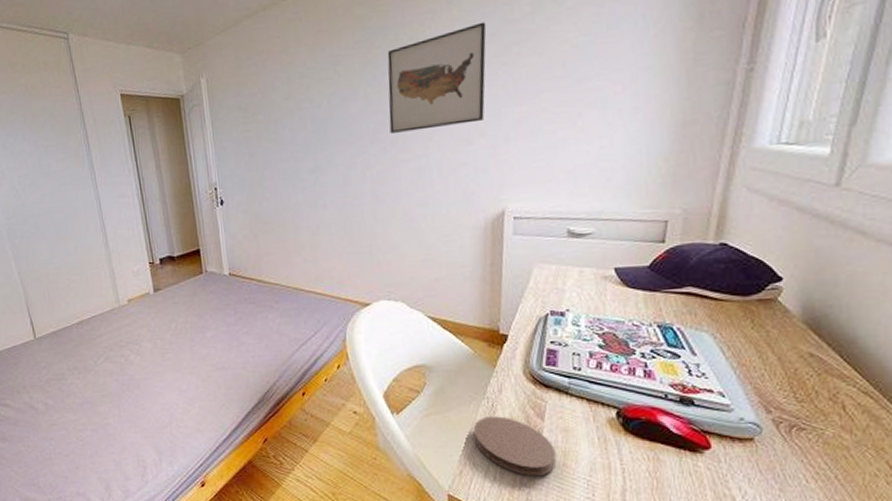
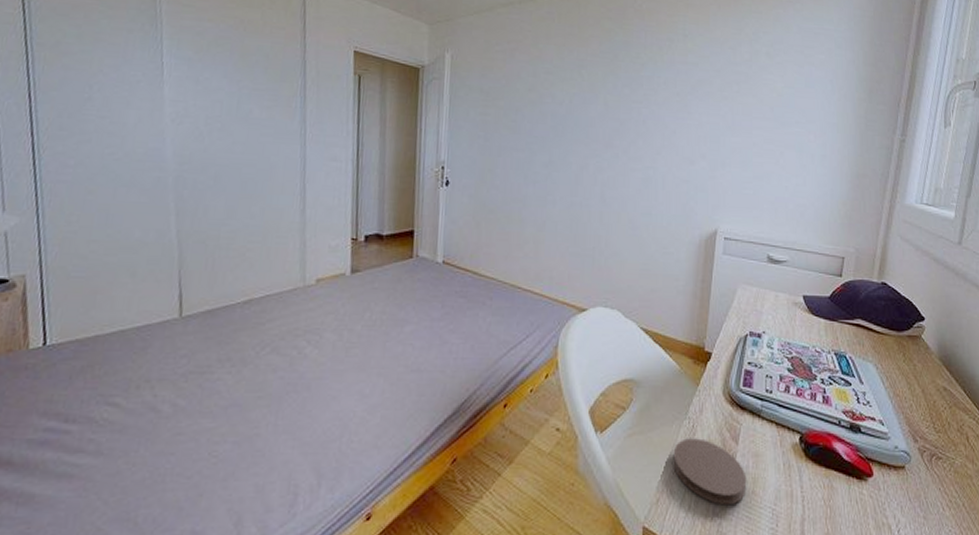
wall art: present [387,22,487,133] -> none [624,58,714,145]

